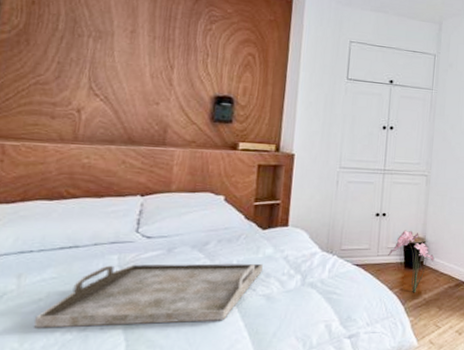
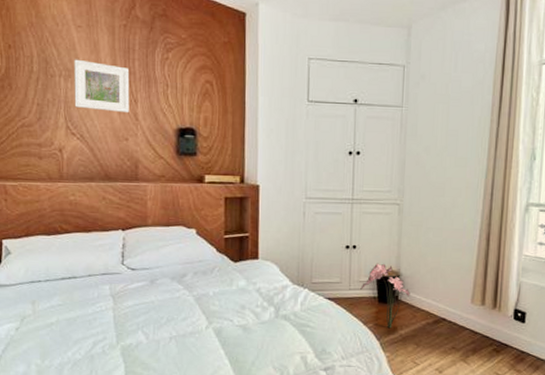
serving tray: present [34,263,263,328] -> none [51,294,237,349]
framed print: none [102,21,169,78] -> present [74,59,130,113]

